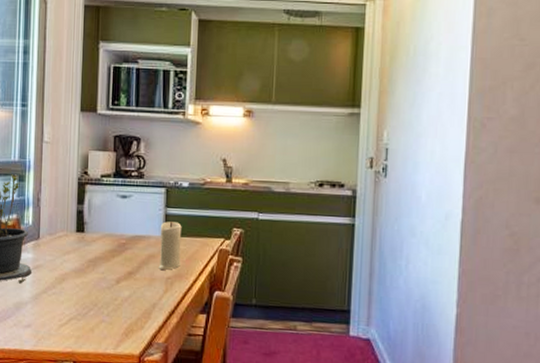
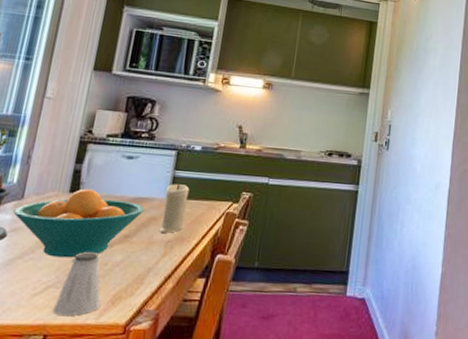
fruit bowl: none [33,228,144,293] -> present [13,188,146,258]
saltshaker: none [77,287,117,346] -> present [52,251,102,317]

